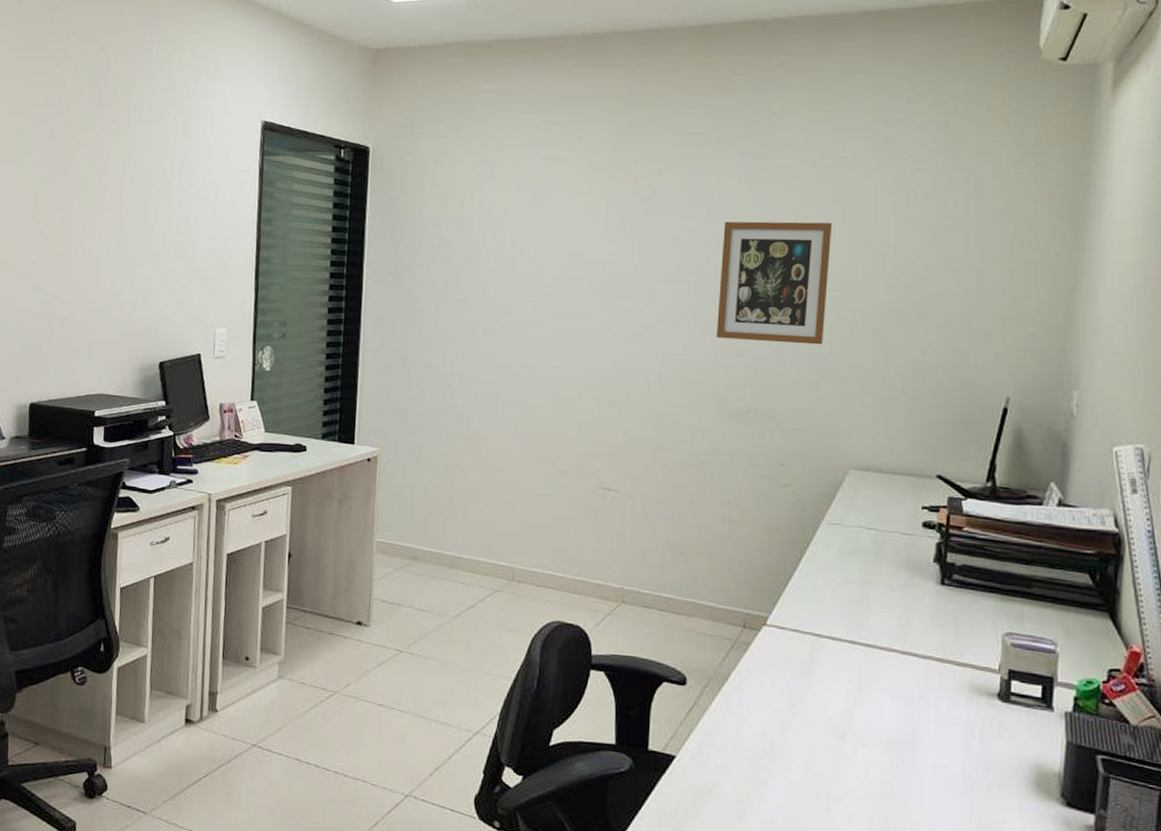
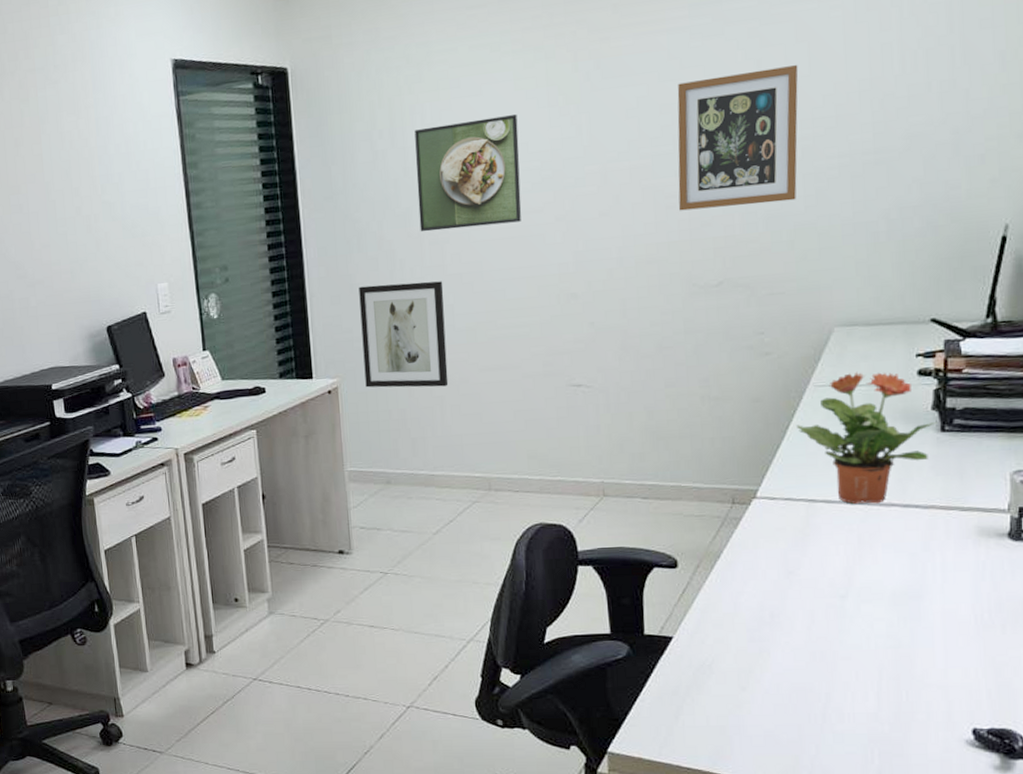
wall art: none [405,362,491,471] -> present [359,281,449,388]
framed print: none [475,223,577,324] -> present [414,114,522,232]
potted plant: none [809,515,938,647] -> present [797,371,937,504]

